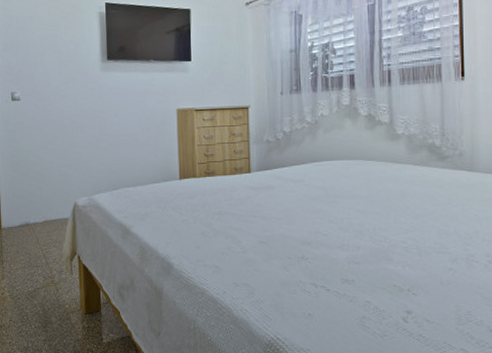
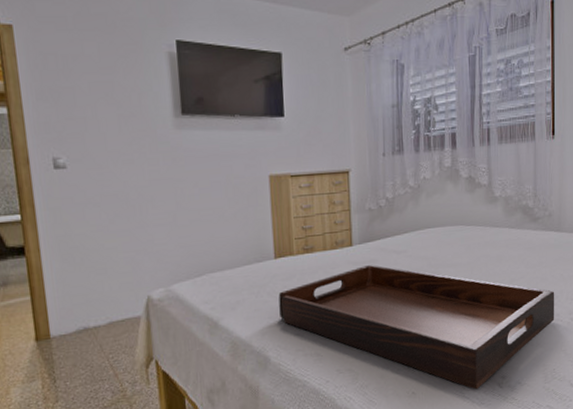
serving tray: none [182,191,469,321] -> present [278,265,555,390]

